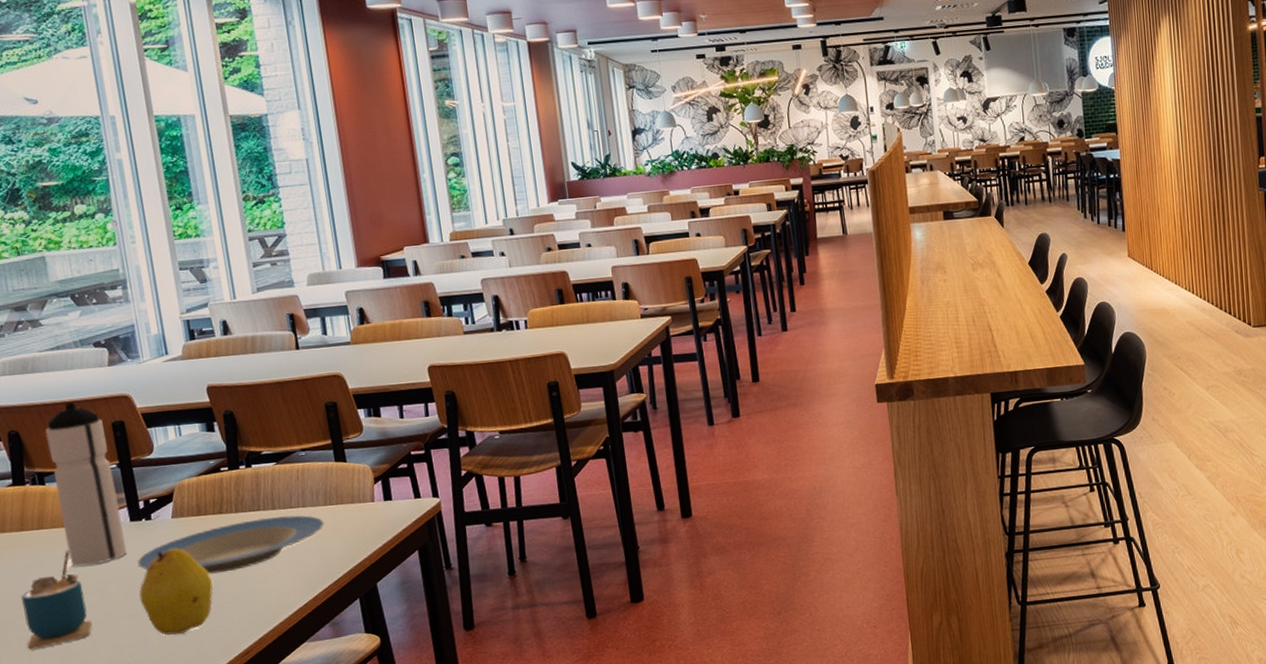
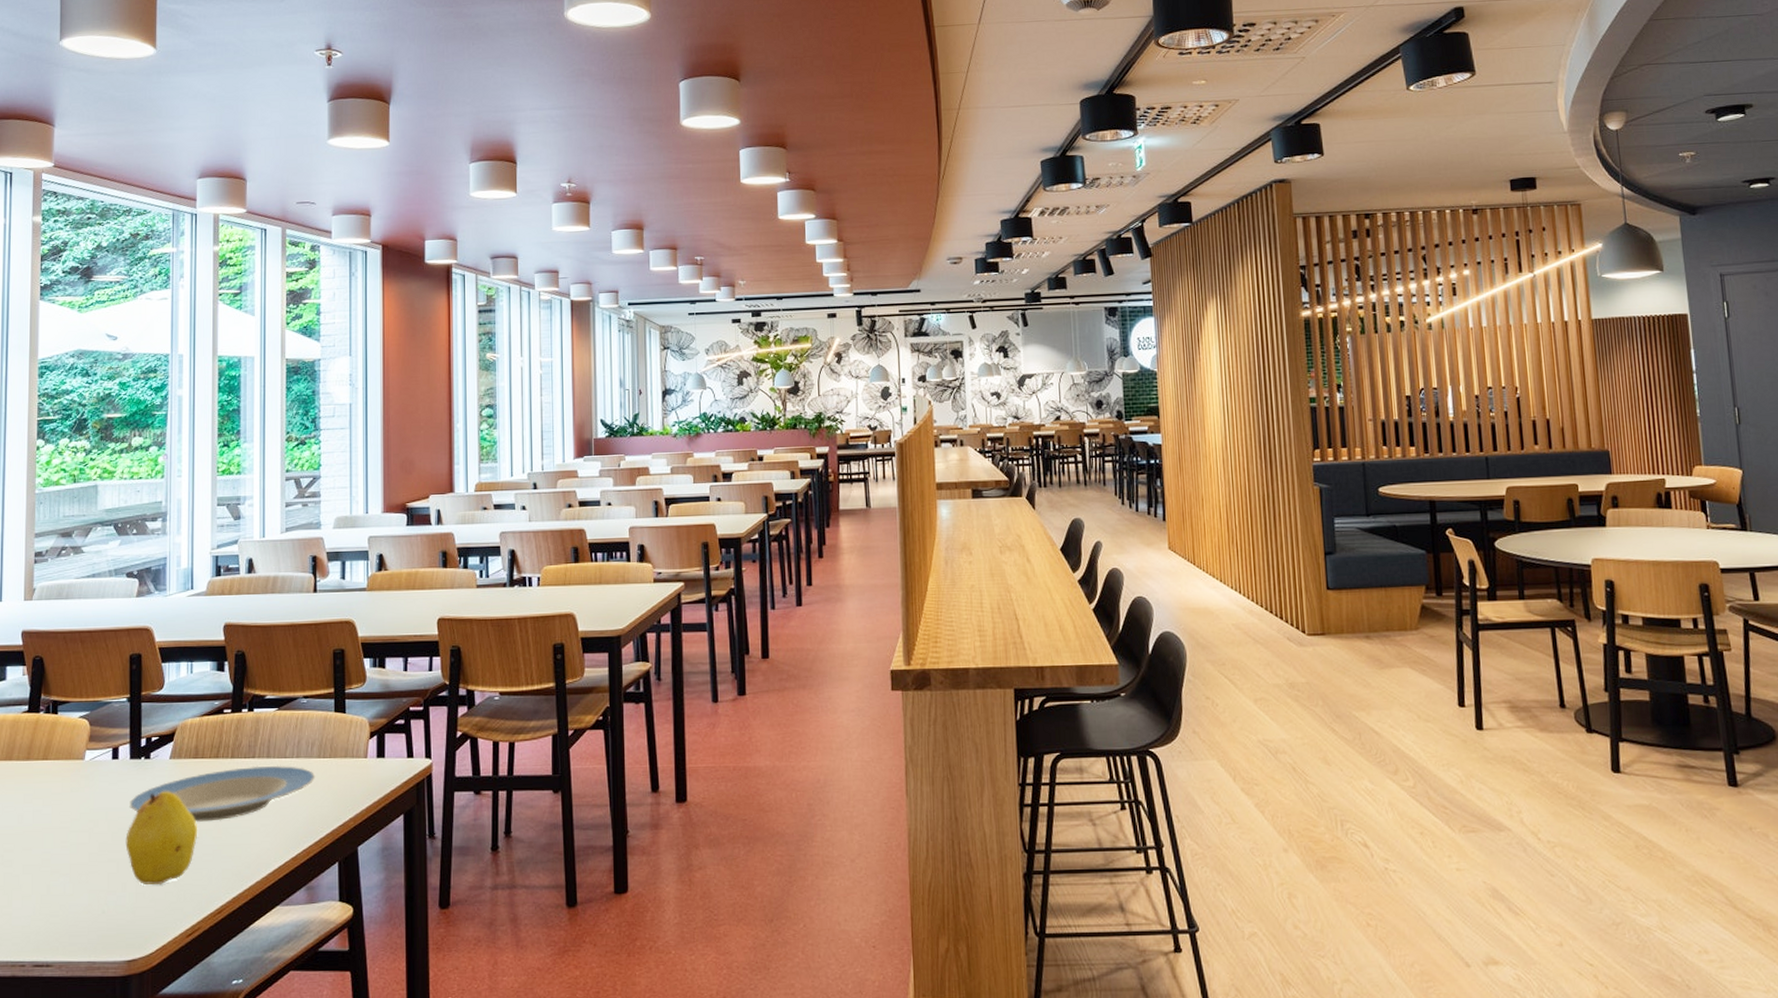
cup: present [21,550,93,650] -> none [11,784,77,888]
water bottle: present [44,402,127,567] -> none [66,631,123,803]

